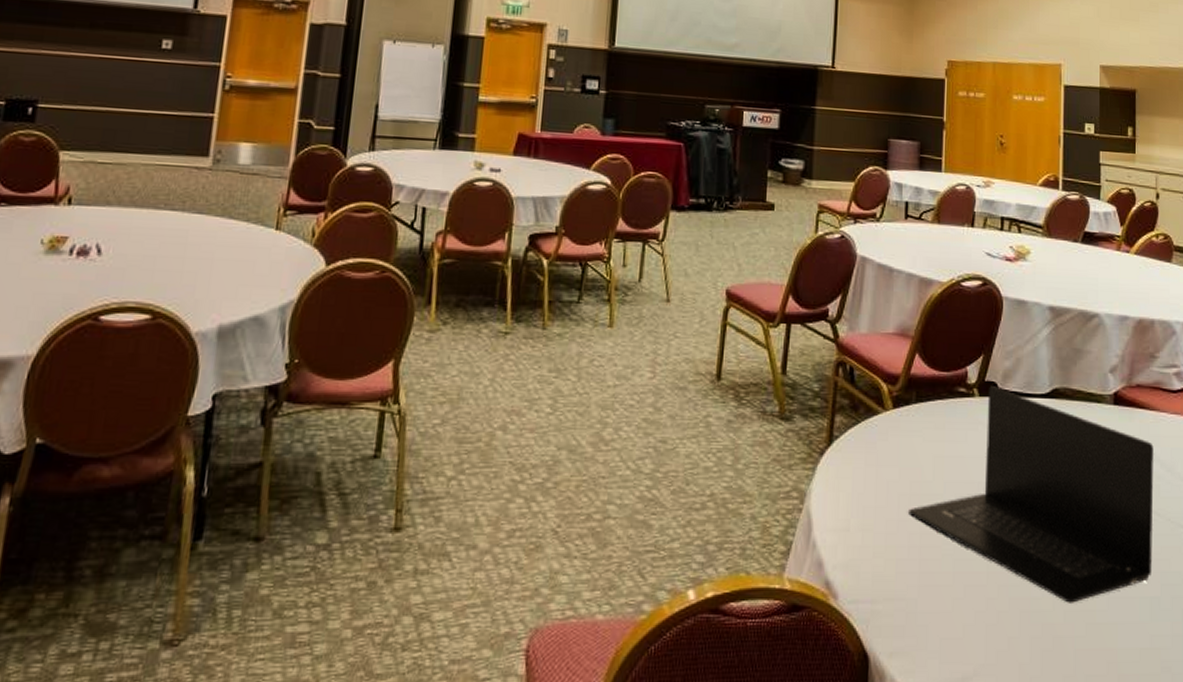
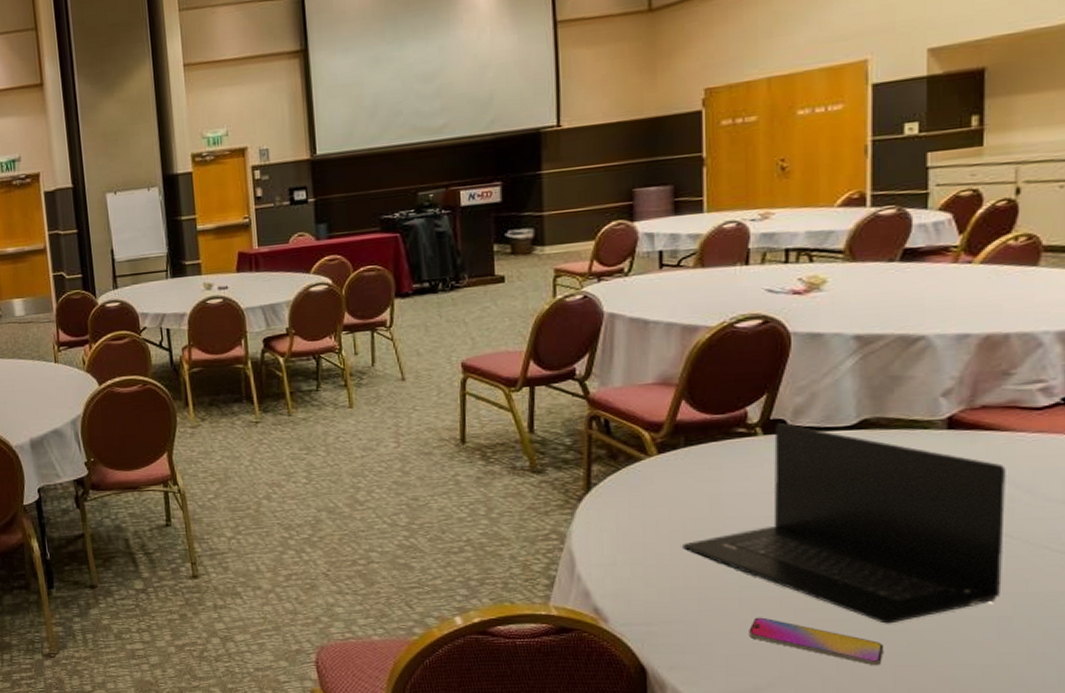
smartphone: none [960,594,1068,651] -> present [749,617,884,666]

